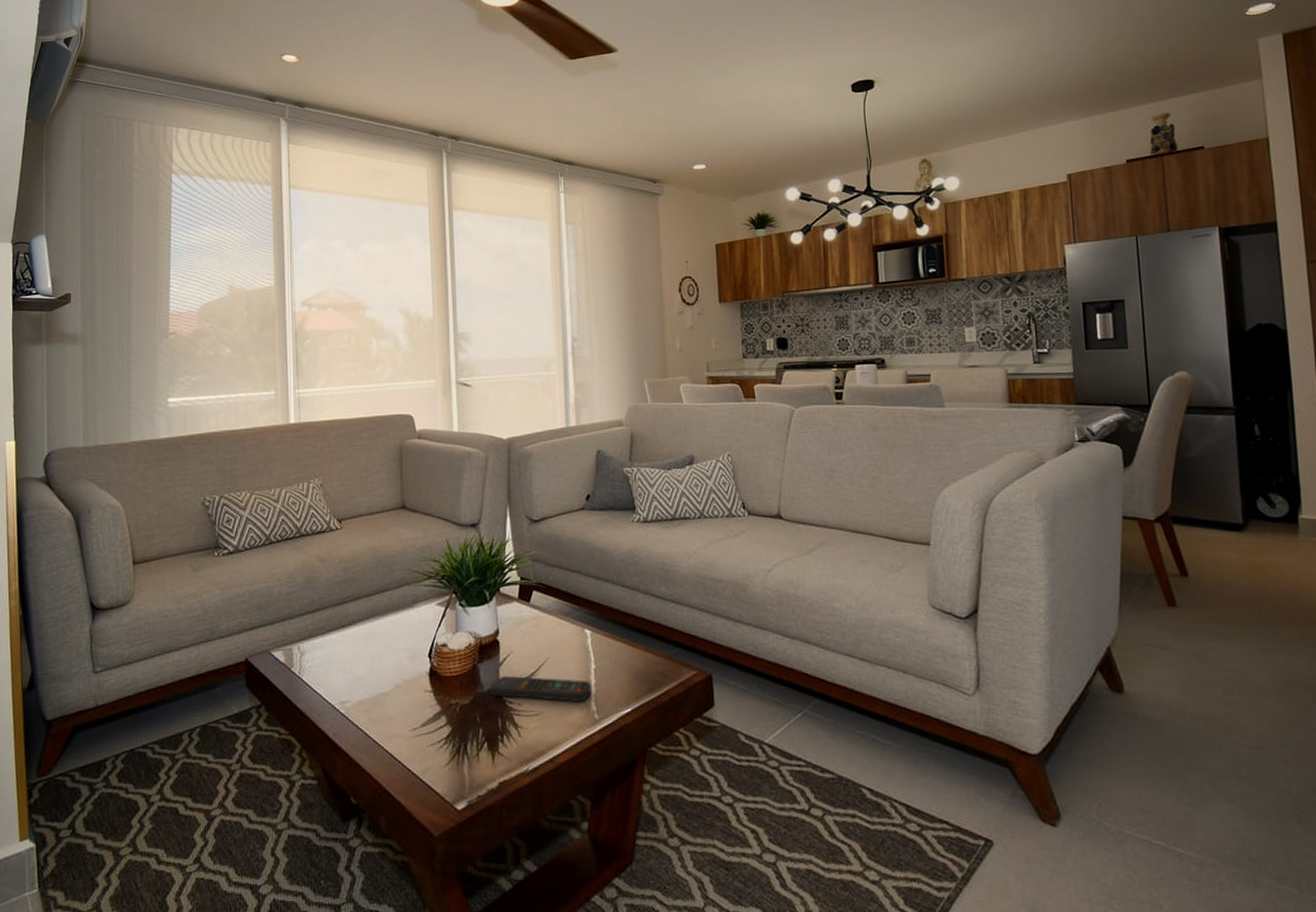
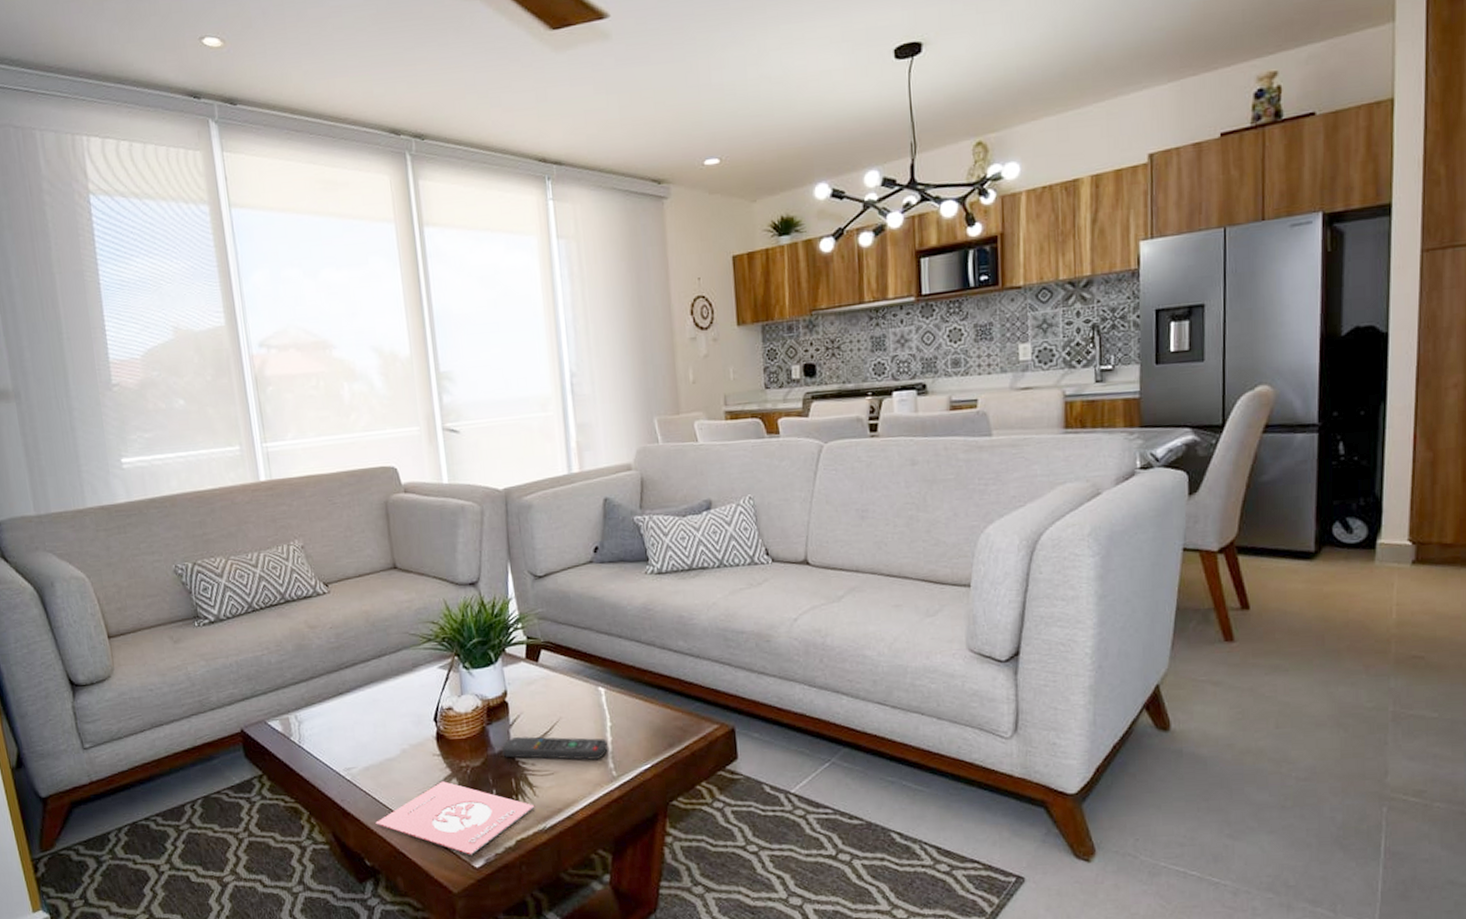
book: none [364,718,519,796] -> present [375,781,535,855]

